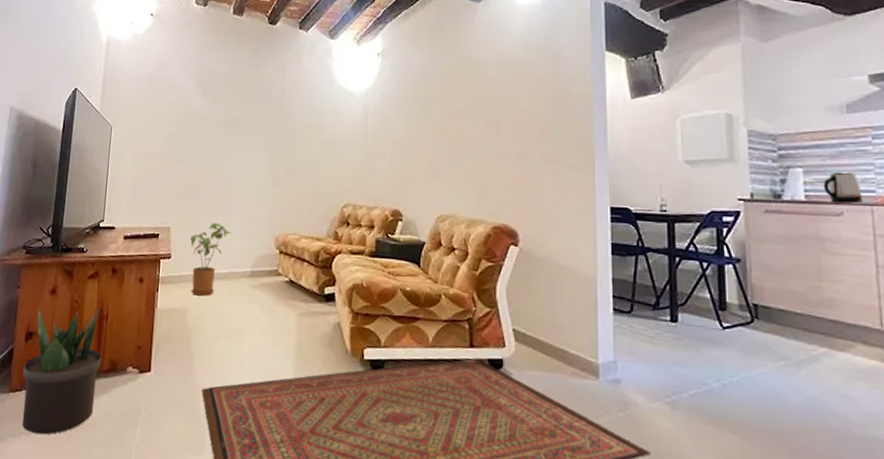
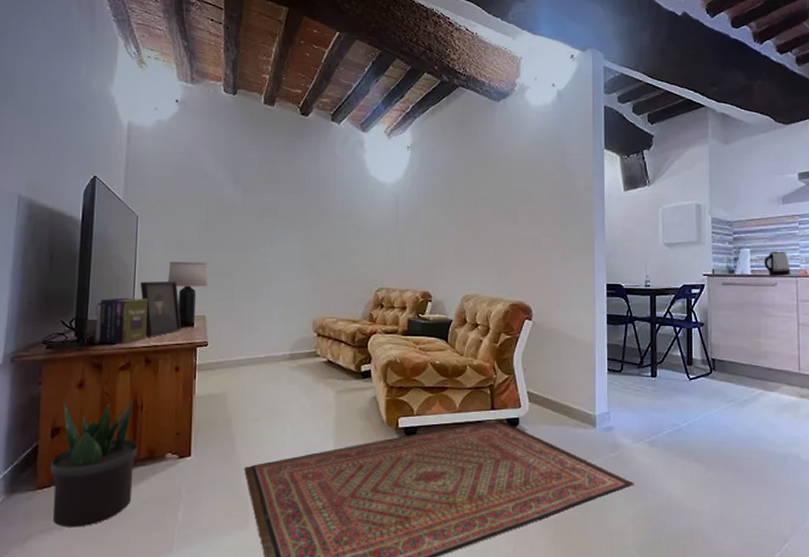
books: none [62,206,117,253] -> present [88,297,147,345]
picture frame: none [111,191,148,247] -> present [140,281,182,337]
table lamp: none [136,172,174,236] -> present [168,261,208,325]
house plant: present [190,222,232,296] -> none [227,309,270,380]

